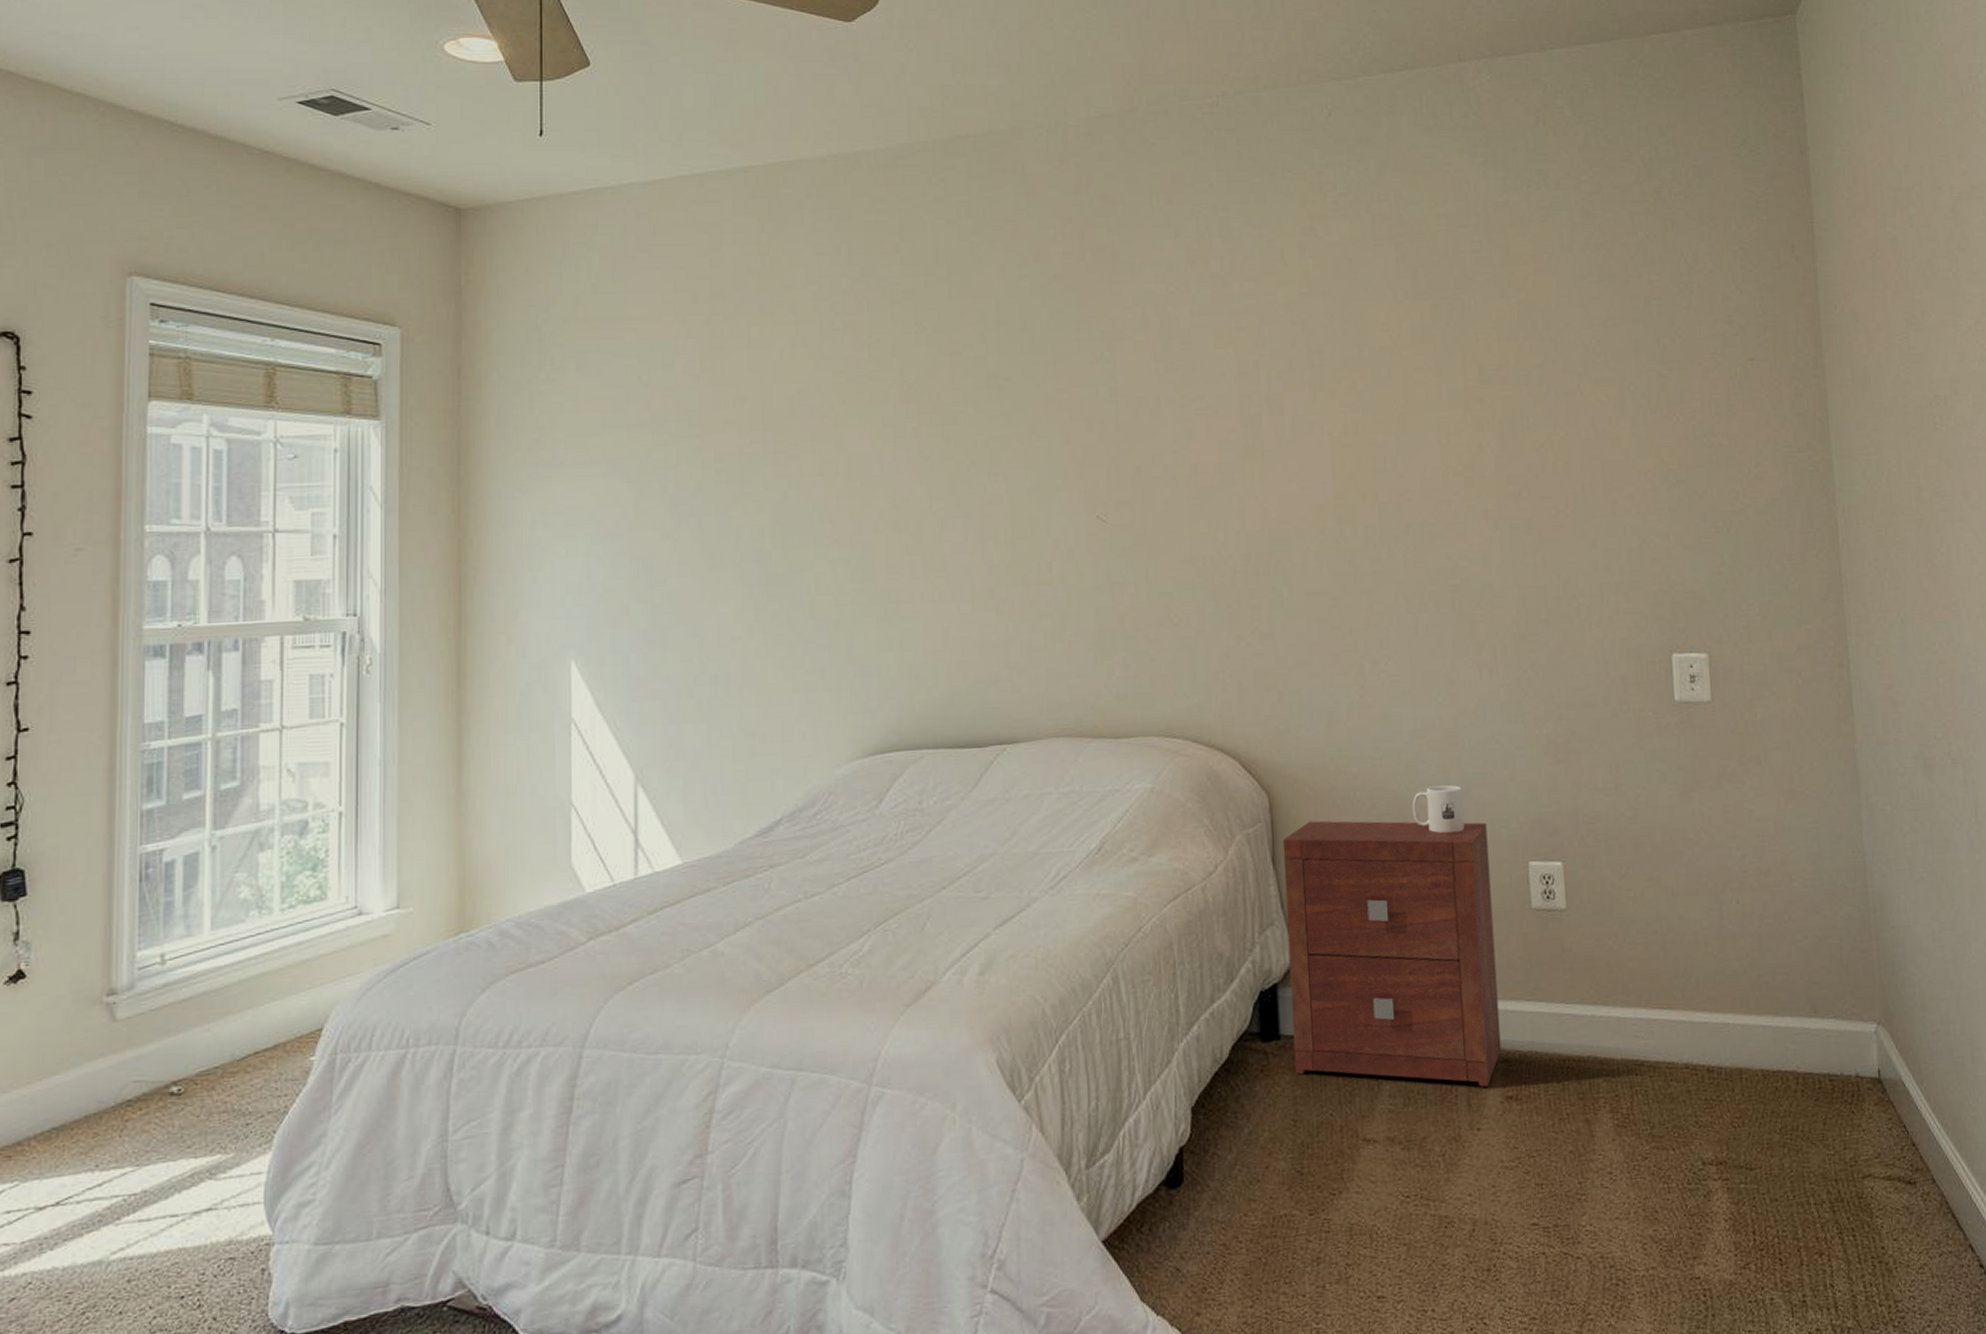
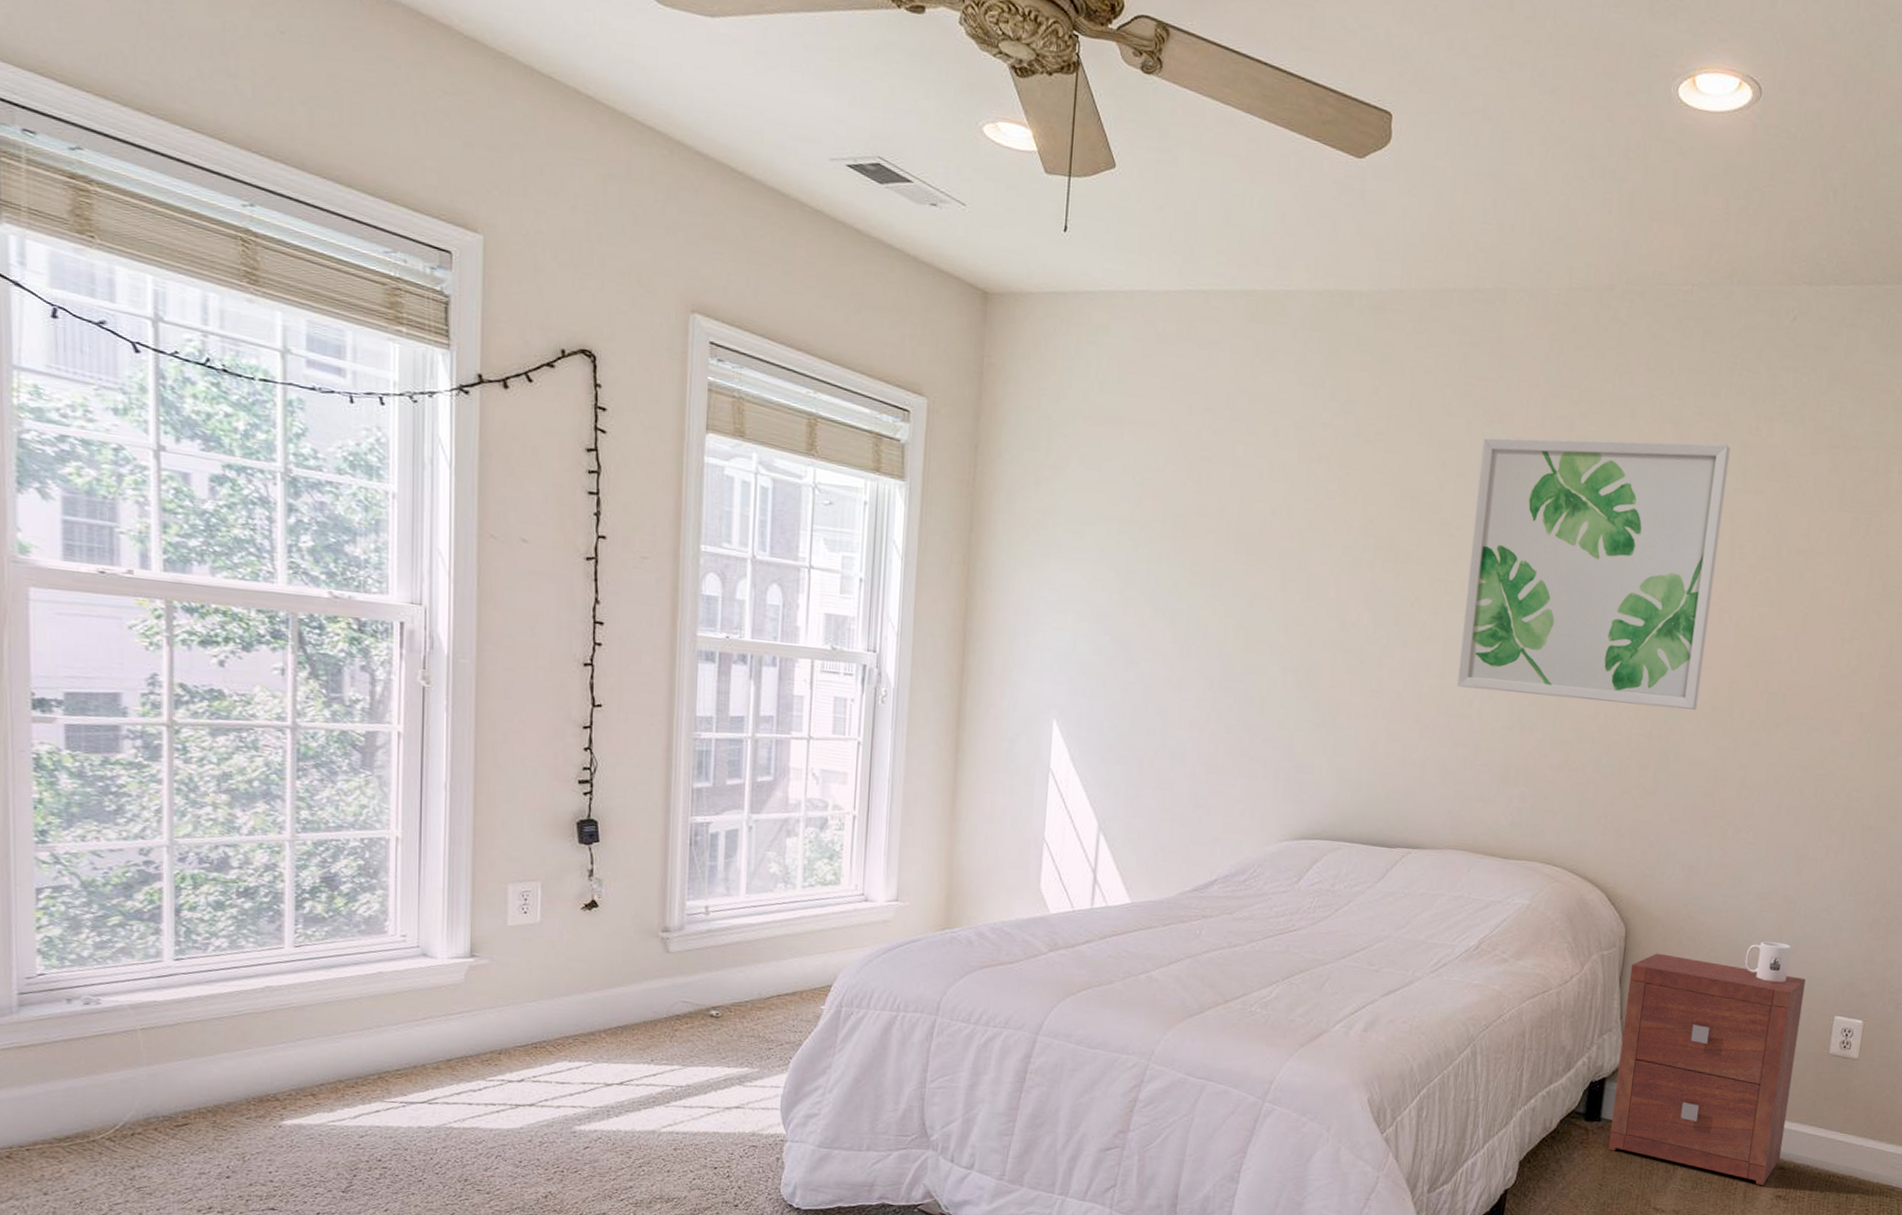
wall art: none [1020,249,1304,551] -> present [1457,437,1731,710]

